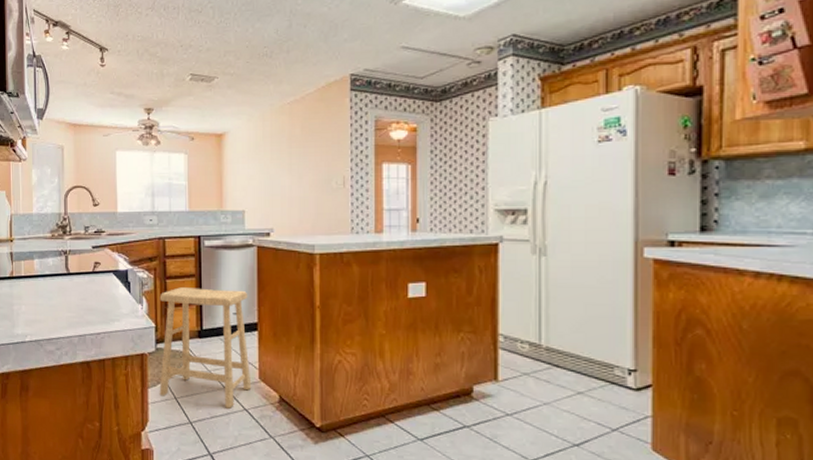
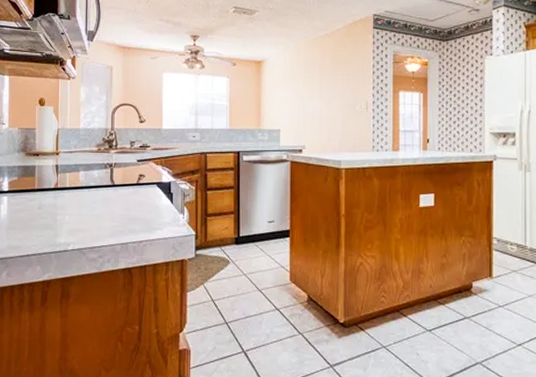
stool: present [159,287,252,409] -> none [197,198,283,309]

